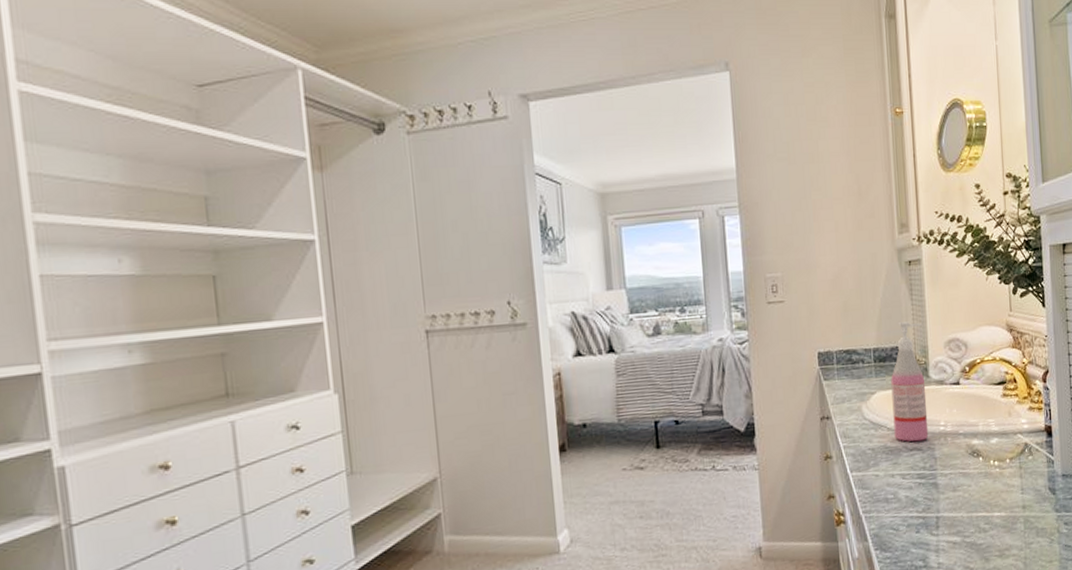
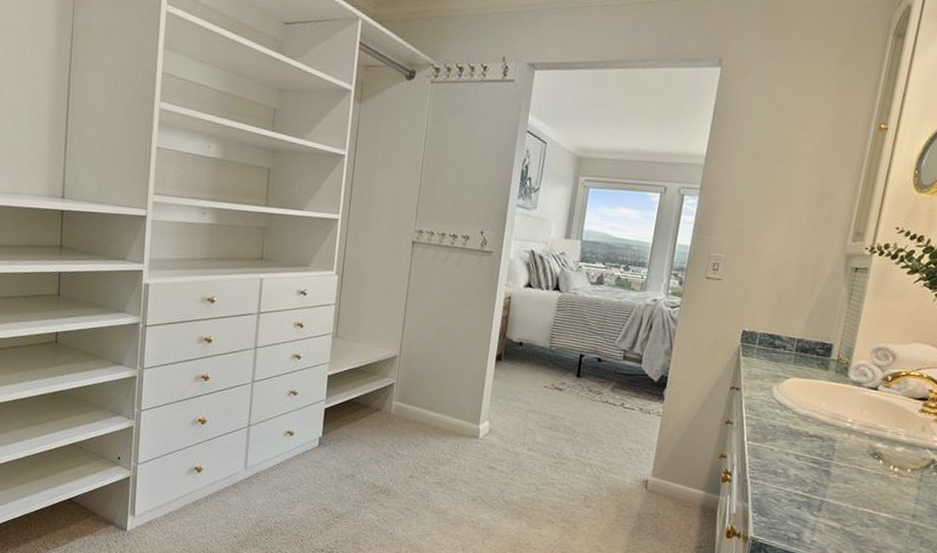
soap dispenser: present [891,321,929,442] -> none [798,321,855,431]

